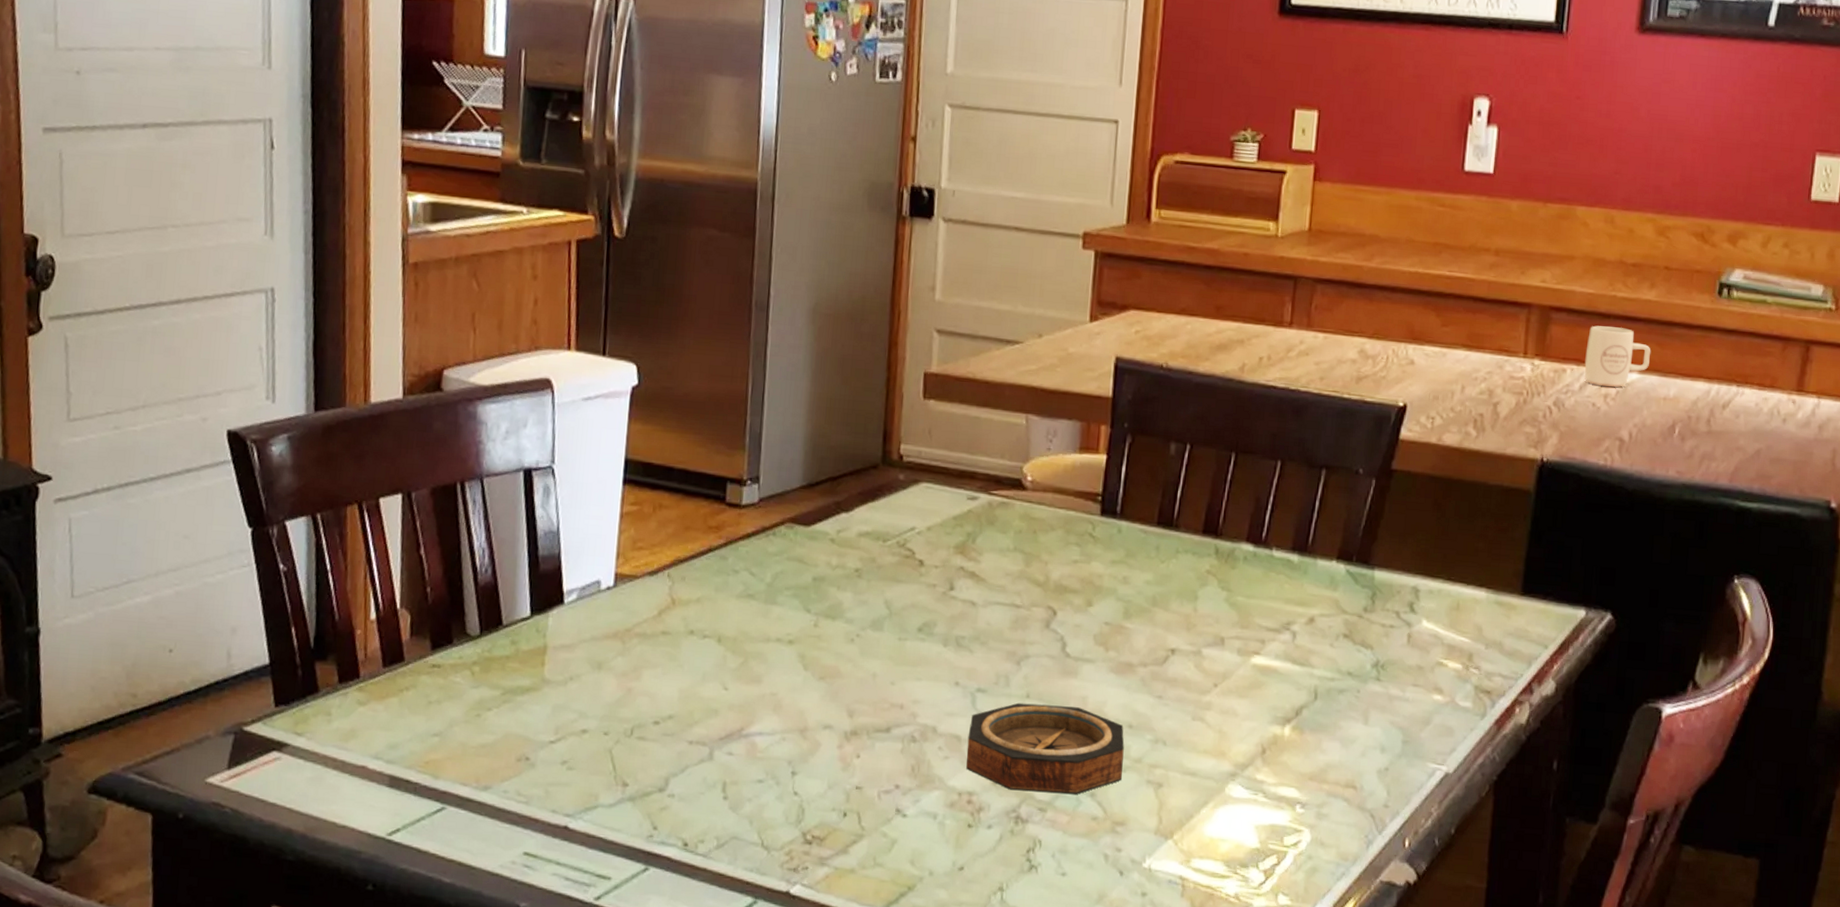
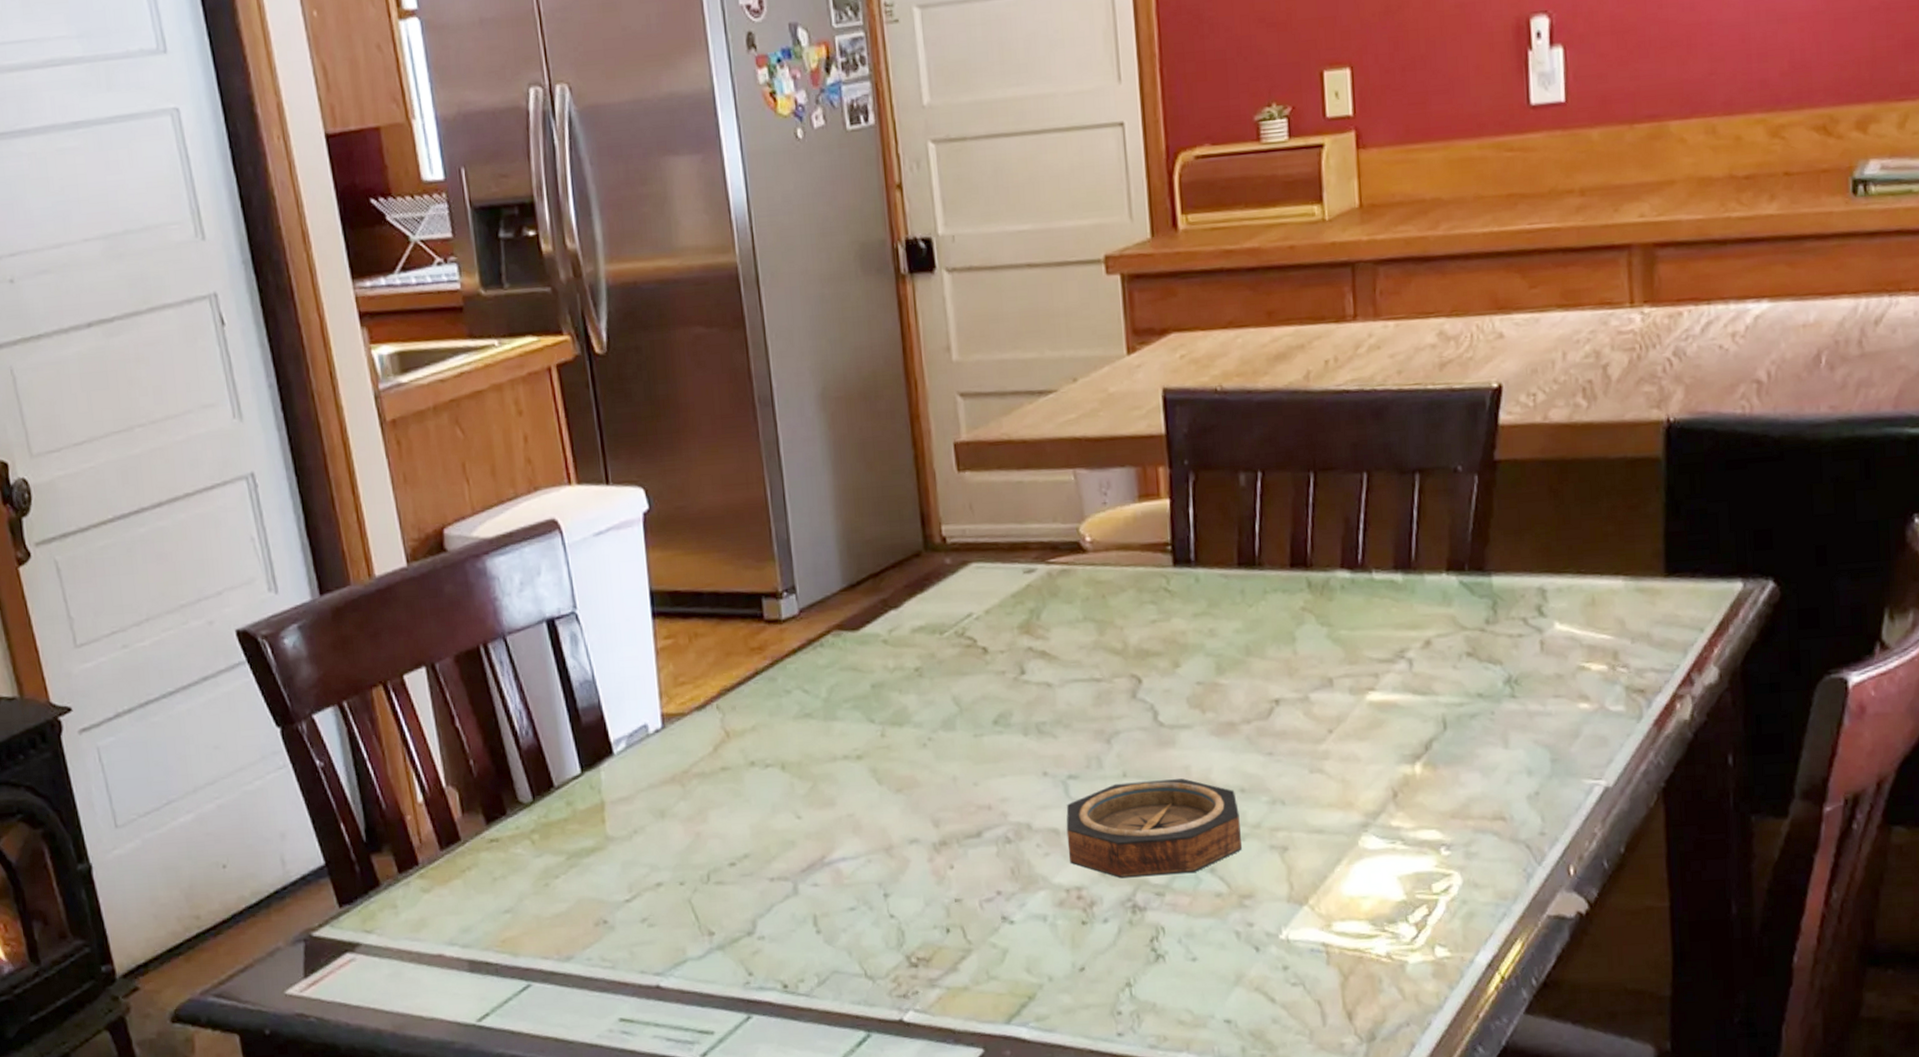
mug: present [1584,325,1651,387] -> none [1702,252,1781,324]

